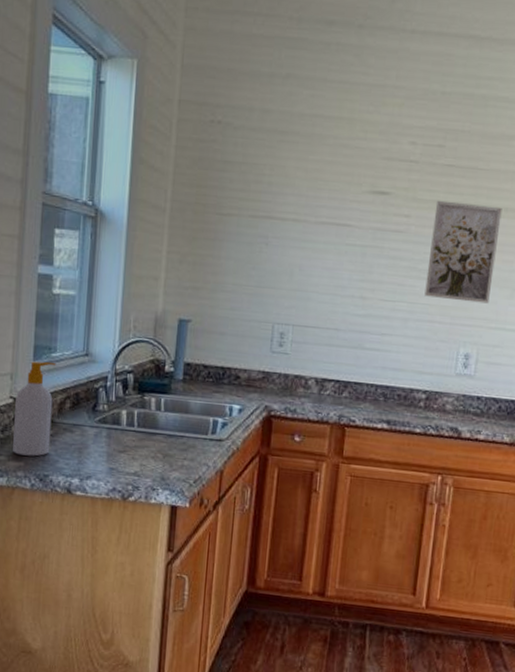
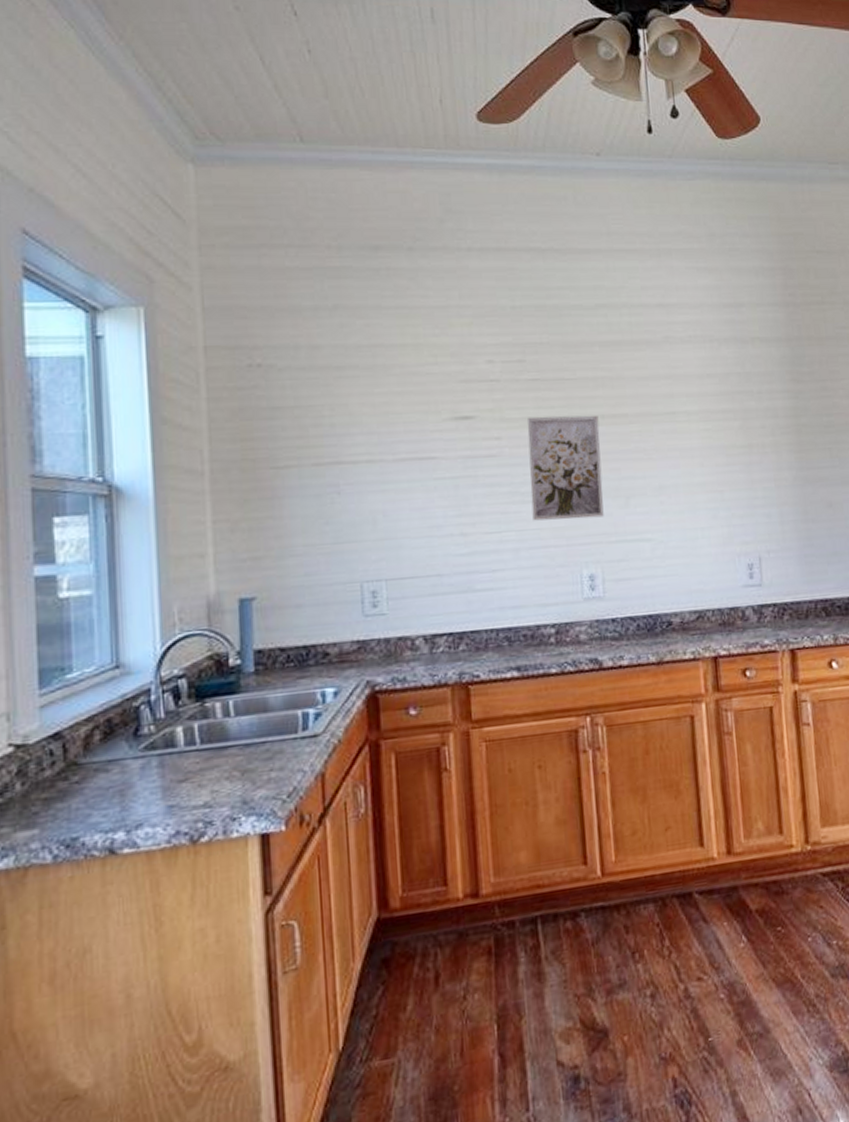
soap bottle: present [13,361,56,457] -> none [17,685,77,821]

